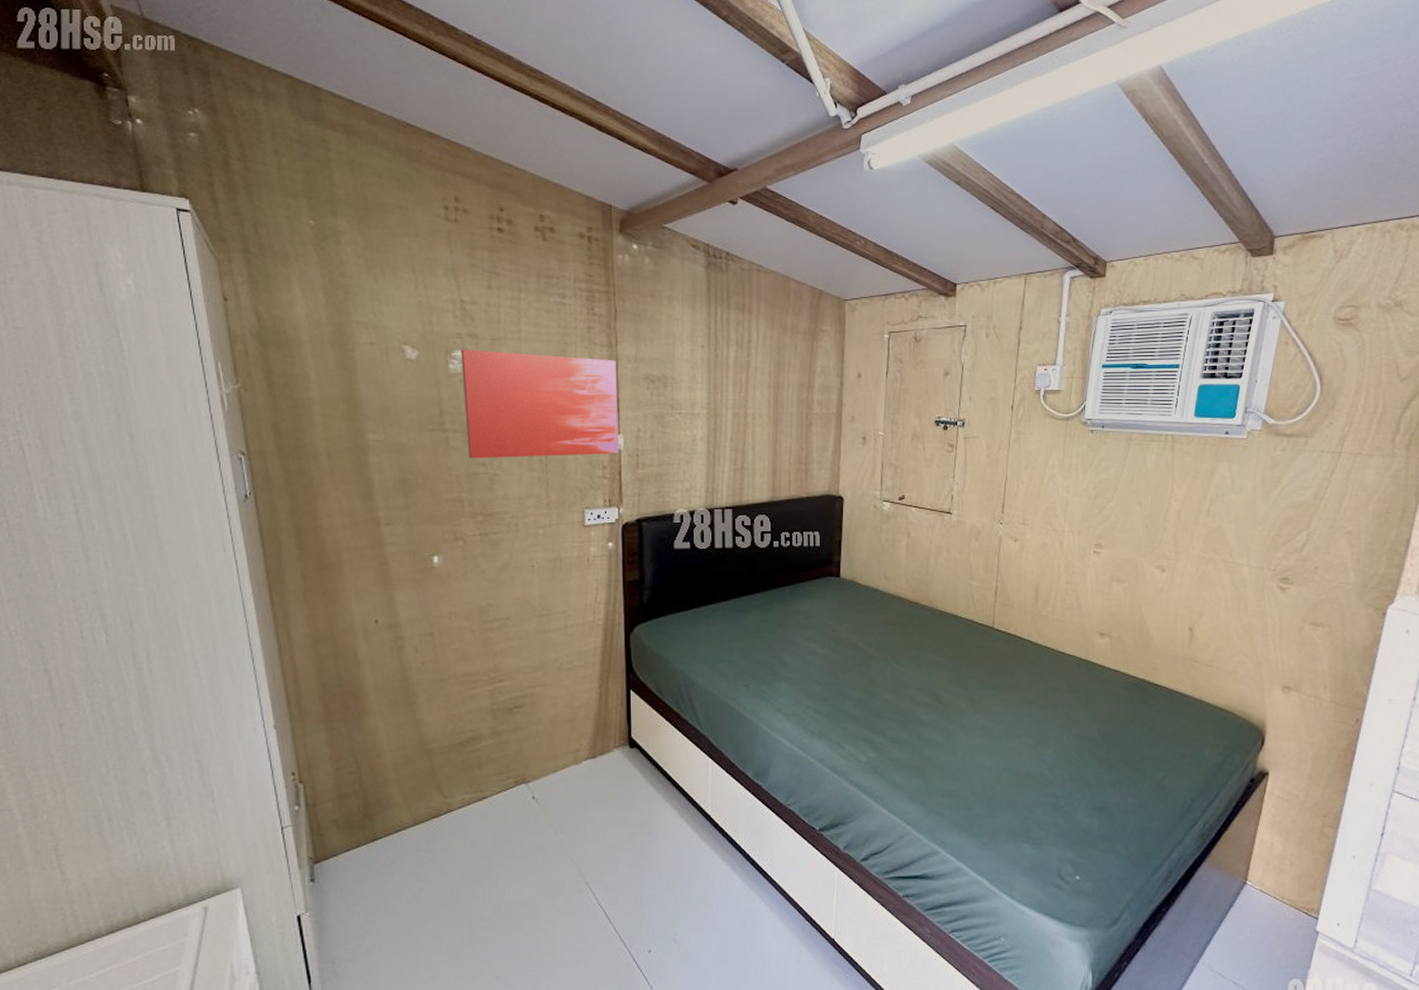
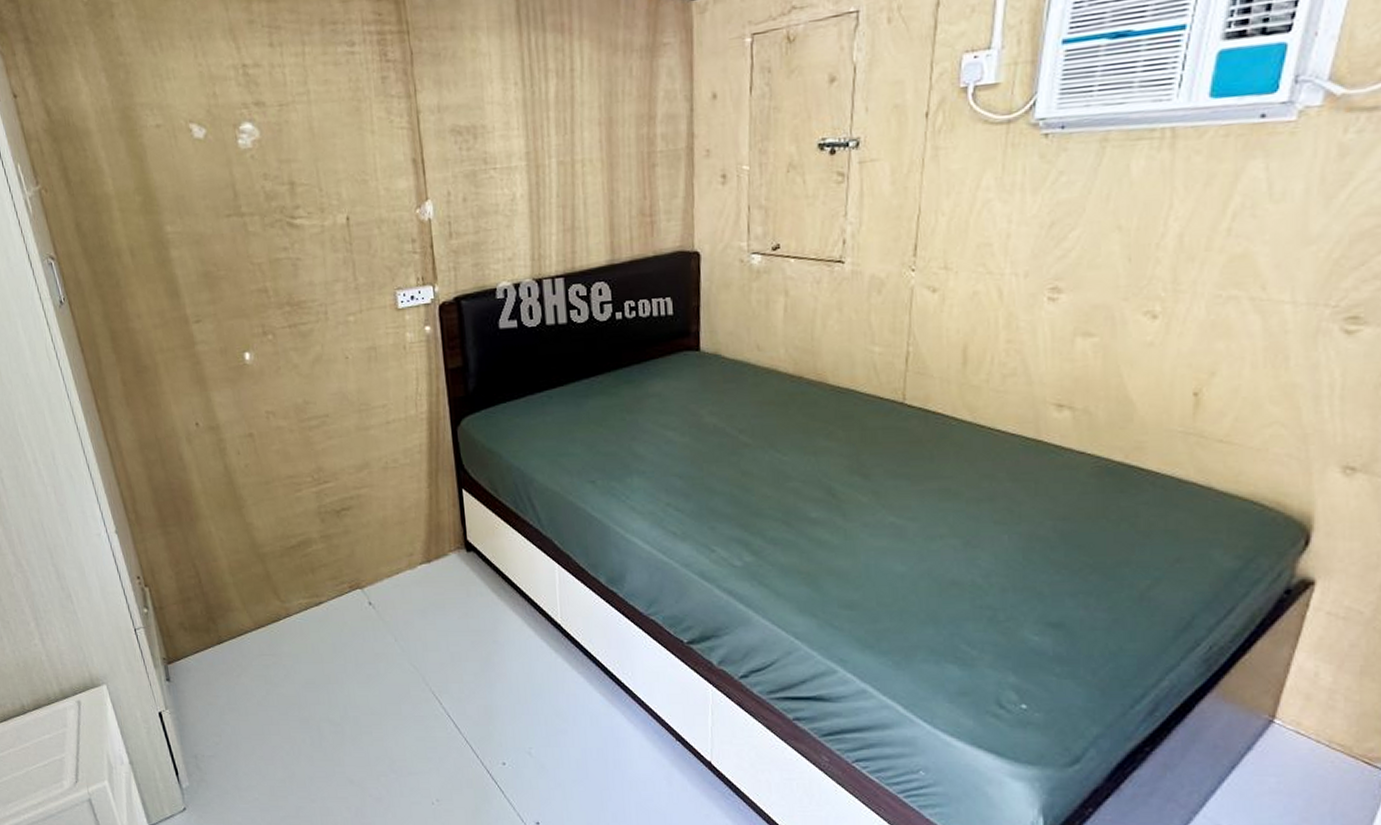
wall art: present [461,349,618,459] -> none [248,112,428,244]

